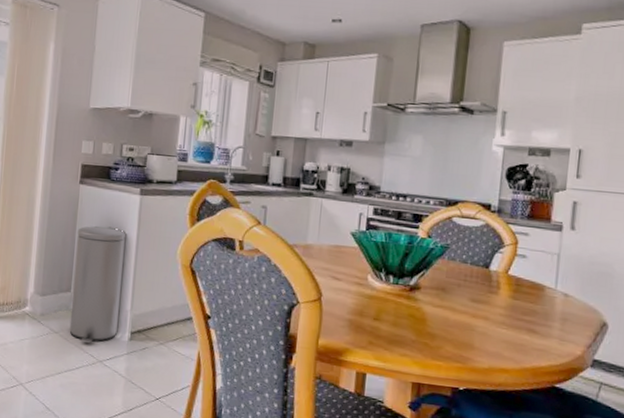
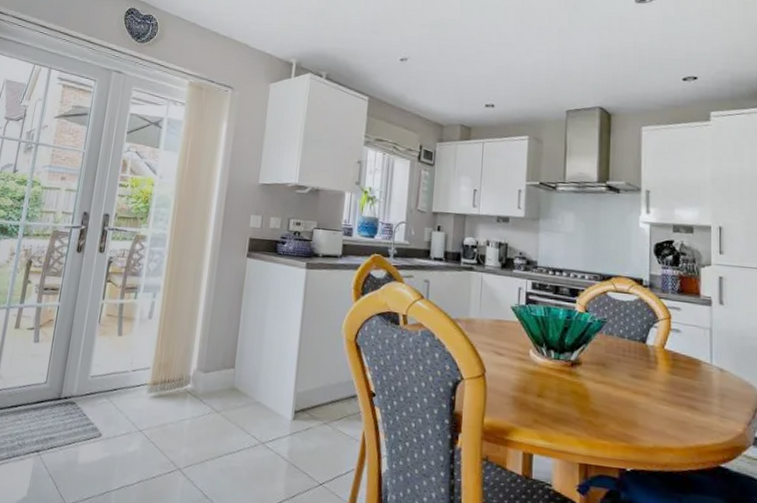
pedal bin: present [69,226,125,343] -> none [231,300,291,423]

